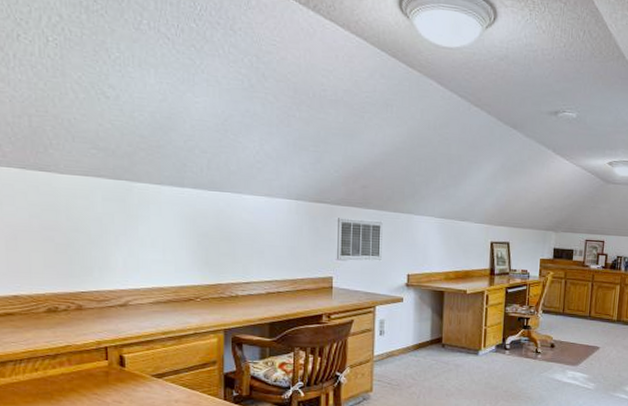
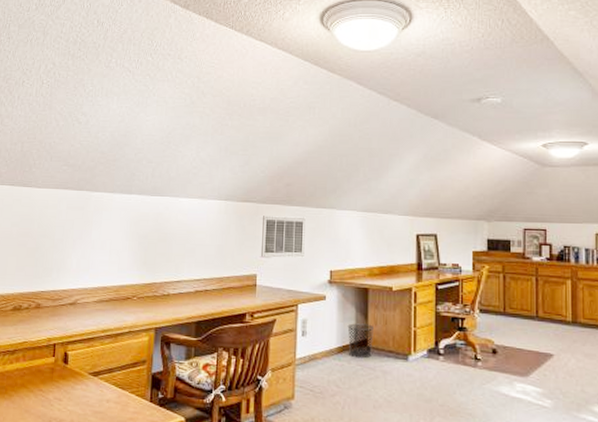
waste bin: none [423,323,448,354] -> present [347,323,374,359]

